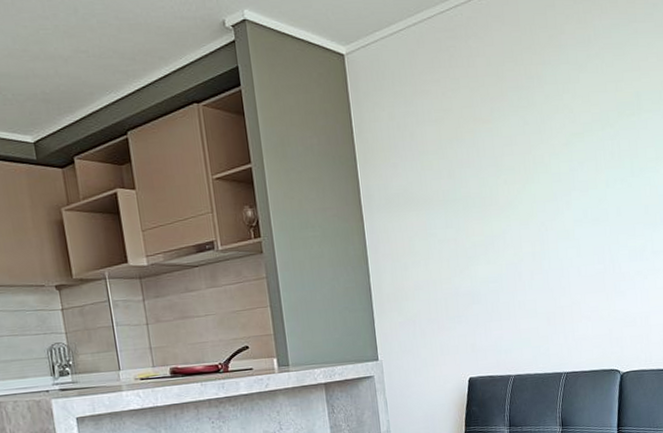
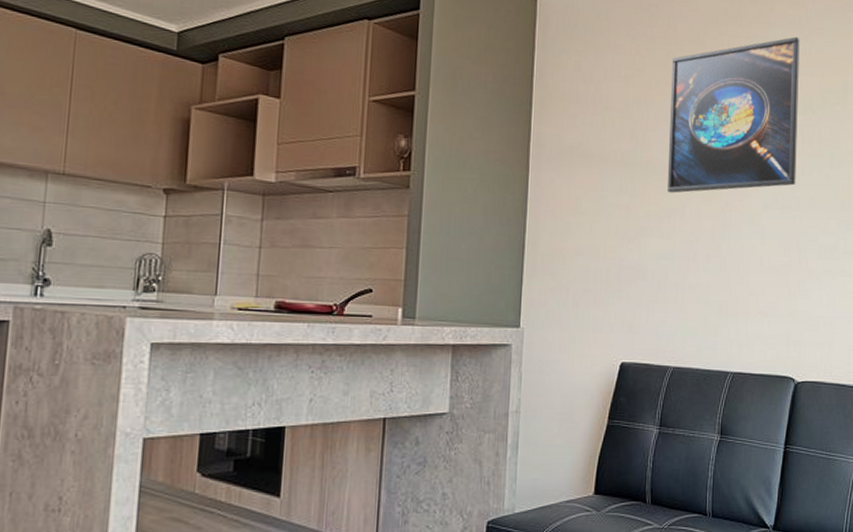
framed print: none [476,55,602,222] -> present [666,36,800,193]

